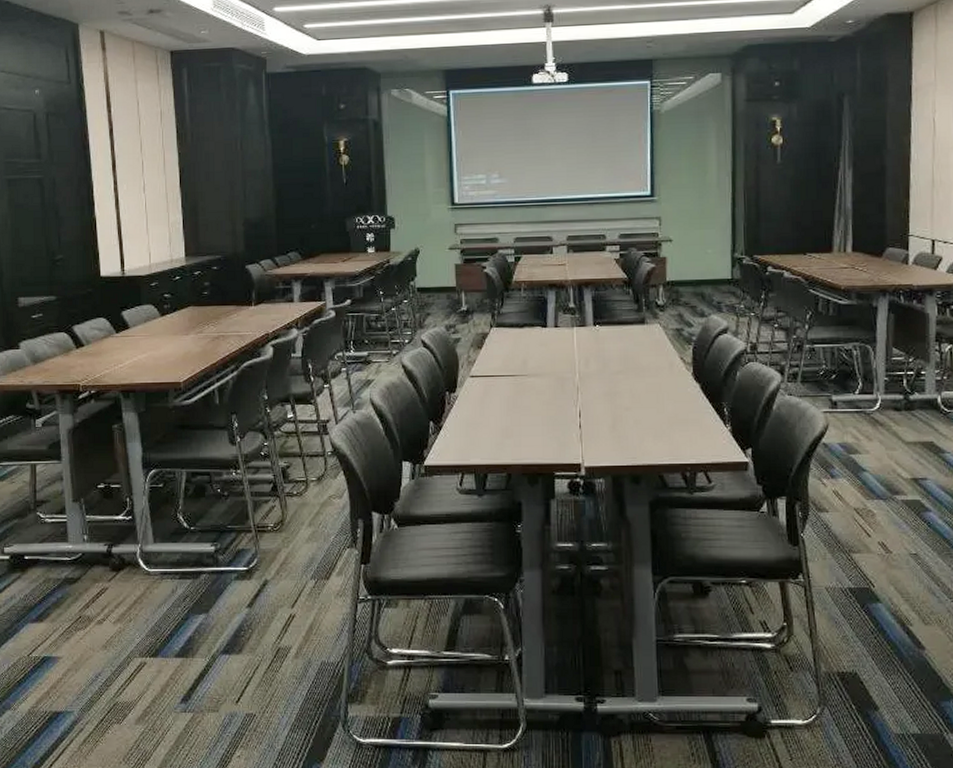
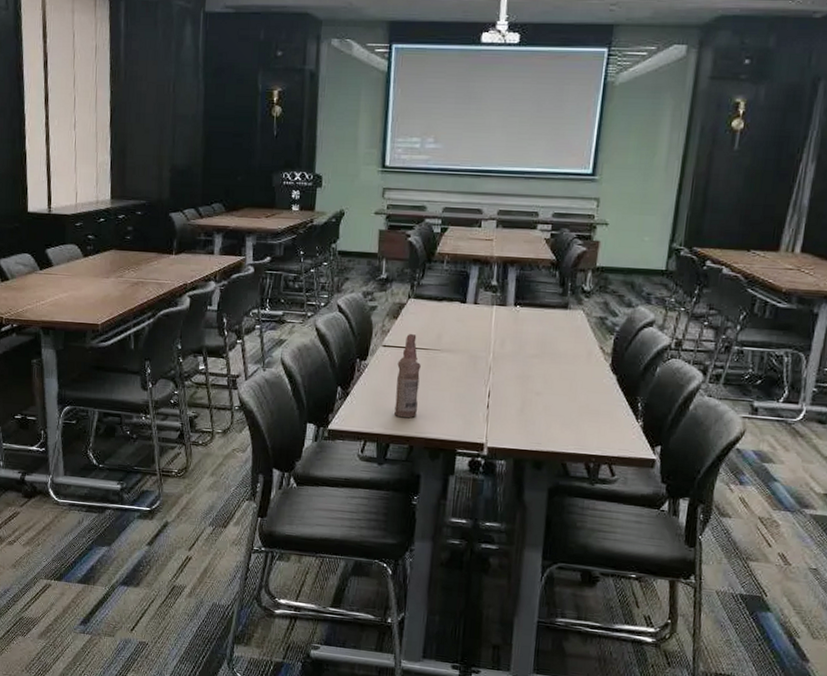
bottle: none [487,361,512,446] -> present [394,333,421,418]

